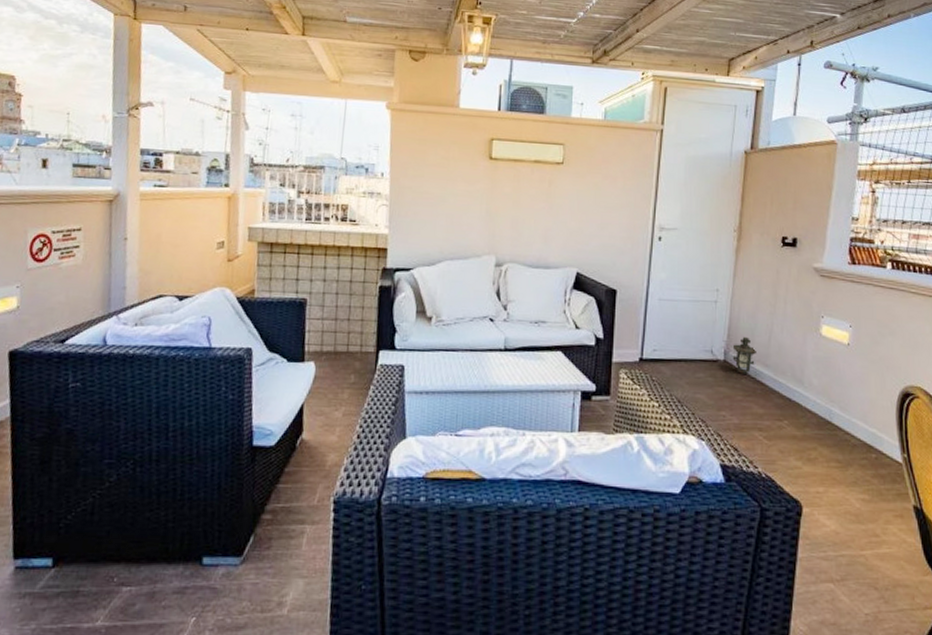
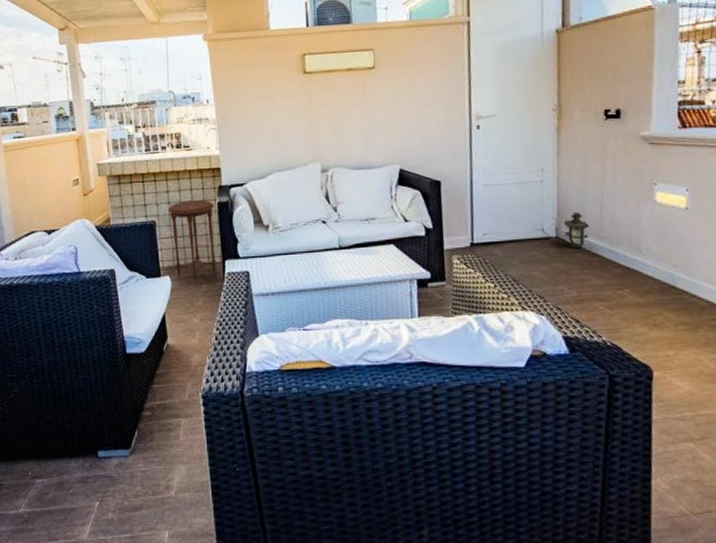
side table: none [322,280,374,376] -> present [167,200,217,286]

